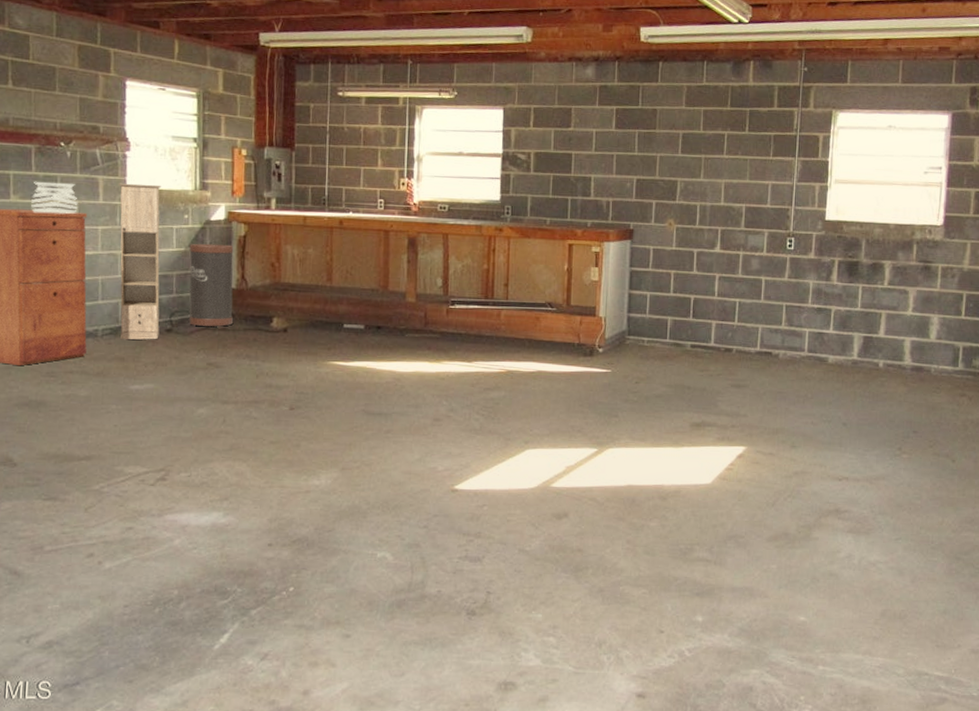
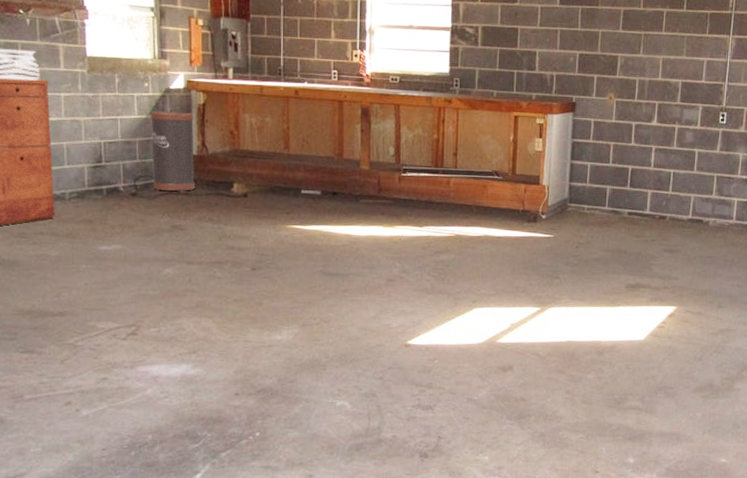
storage cabinet: present [118,183,161,340] -> none [78,51,125,204]

